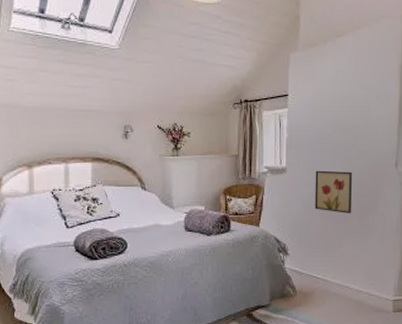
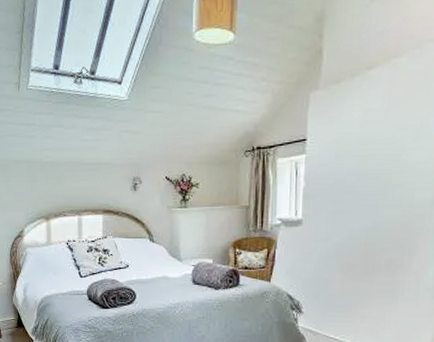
wall art: present [315,170,352,213] -> none [334,222,380,271]

